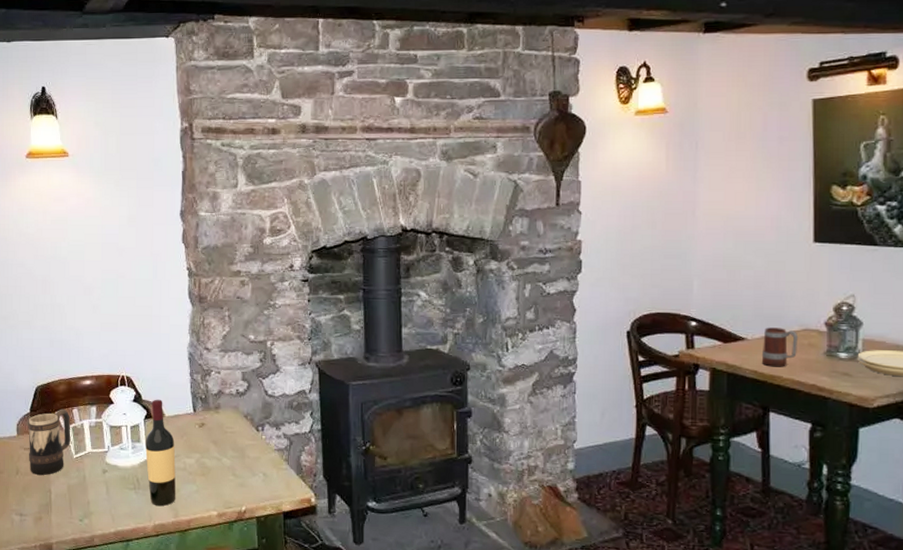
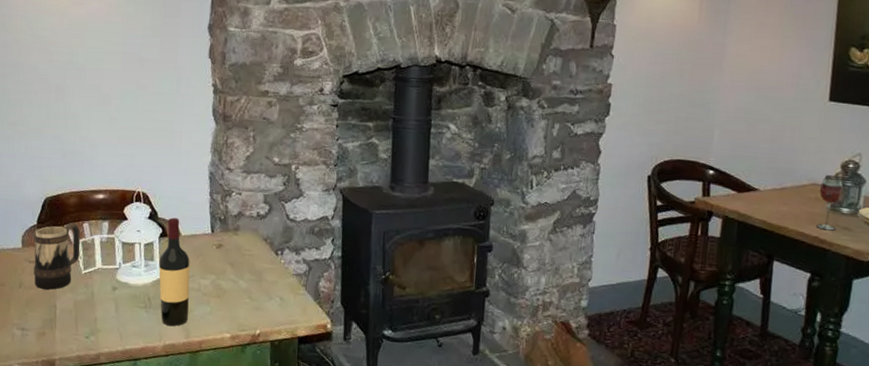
beer mug: present [761,327,799,367] -> none [771,180,807,219]
wineglass: none [812,319,839,378] -> present [816,174,844,231]

